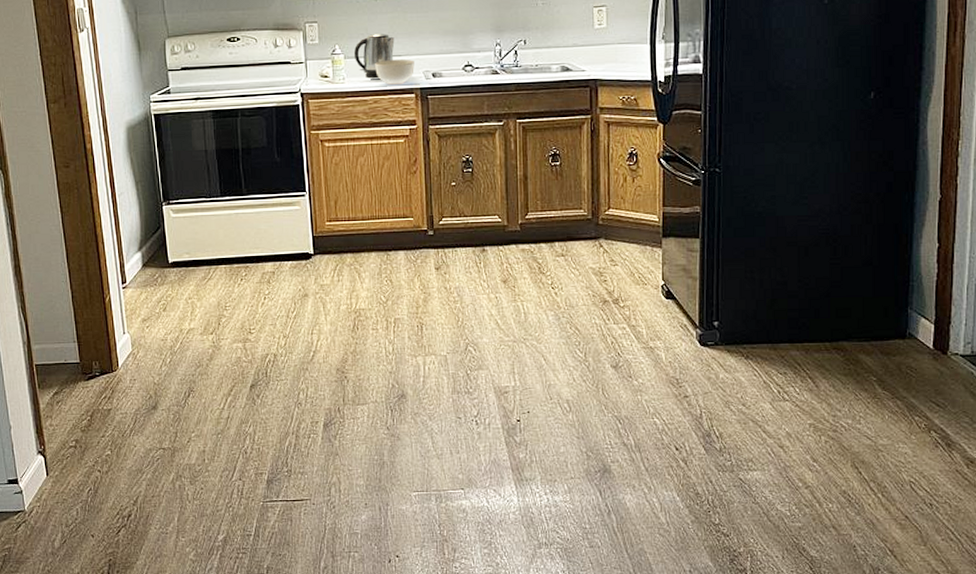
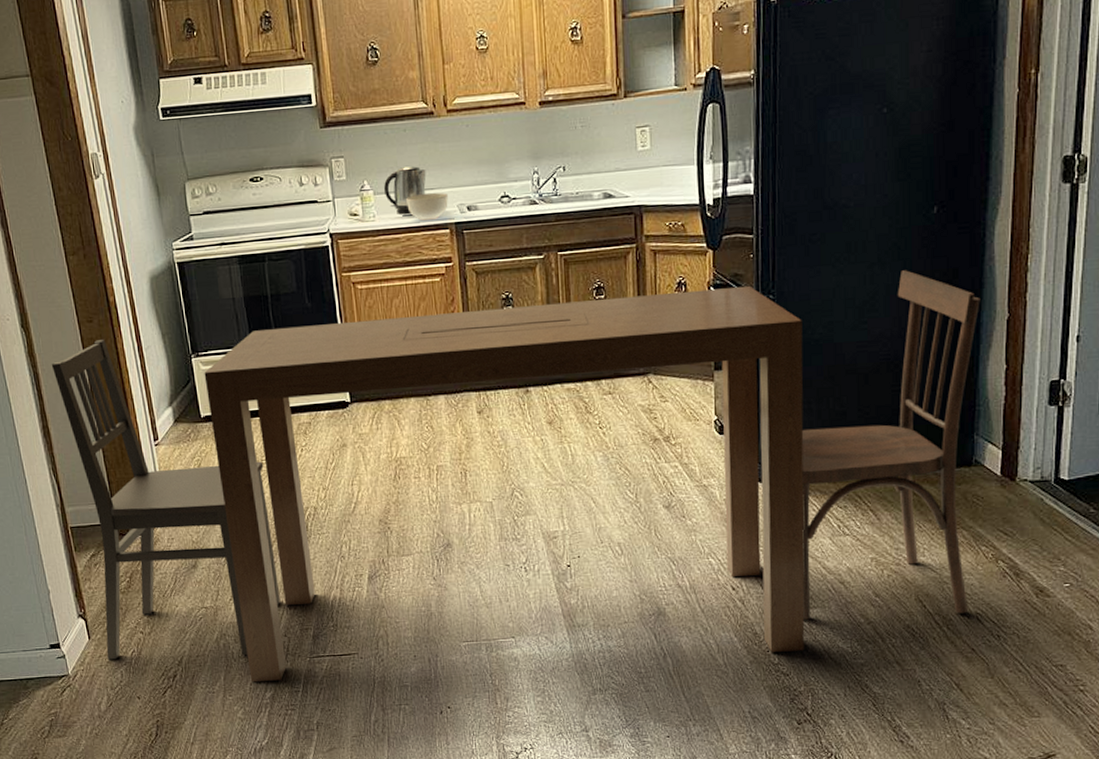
dining chair: none [26,185,237,498] -> present [51,340,281,660]
dining table: none [174,158,747,525] -> present [204,285,805,683]
dining chair: none [704,150,914,482] -> present [760,270,980,620]

